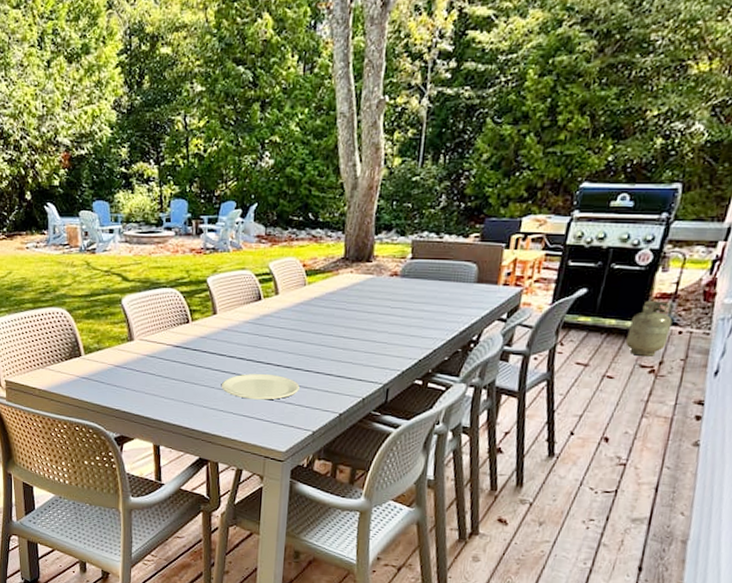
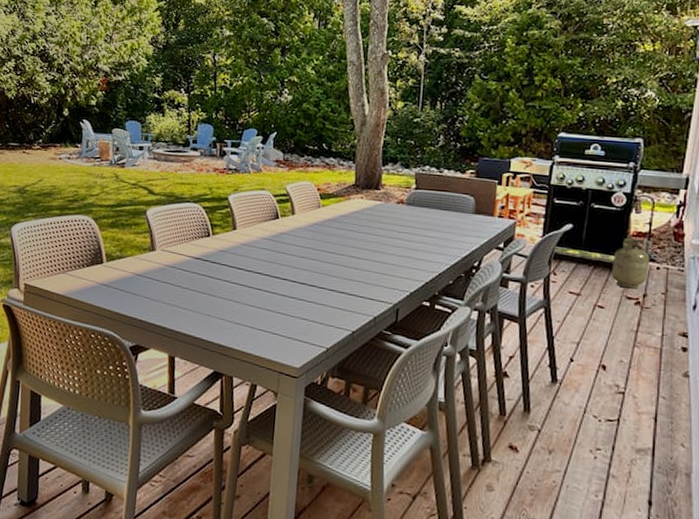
plate: present [222,373,300,400] -> none [239,288,314,315]

